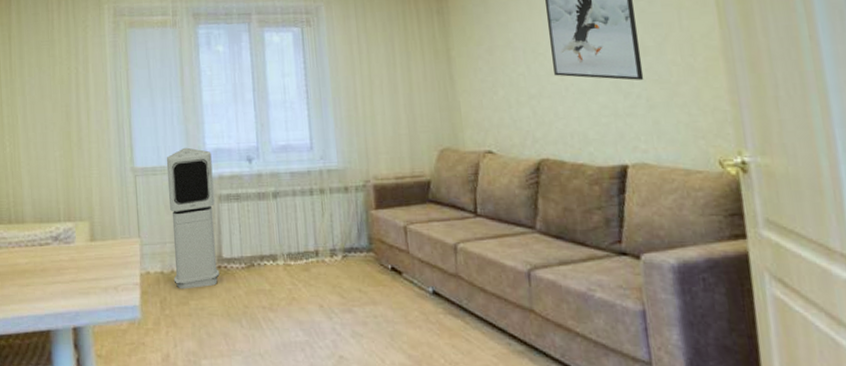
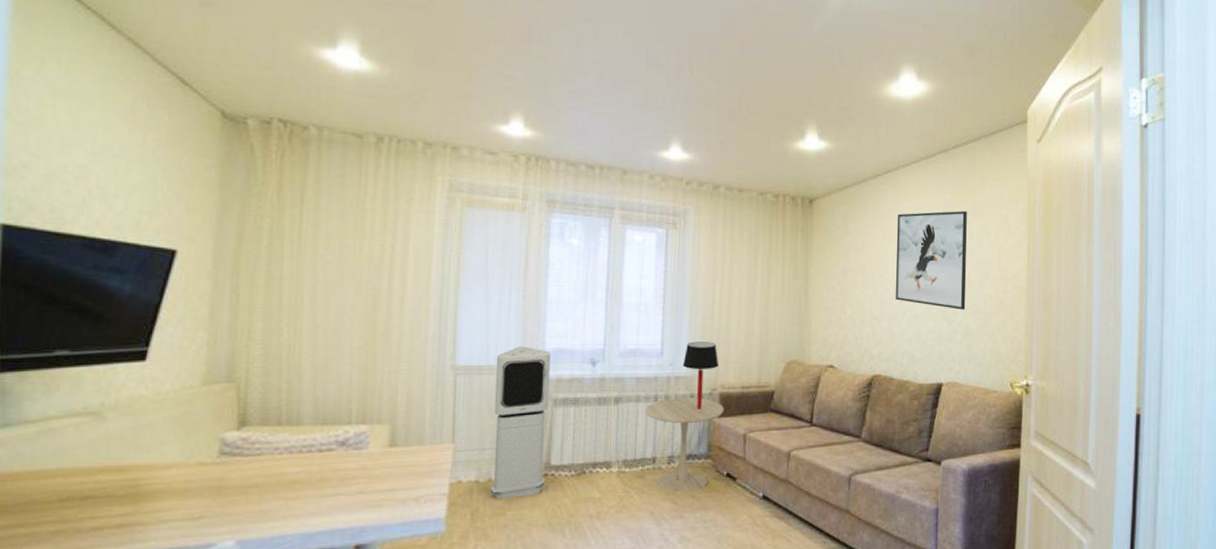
side table: none [302,190,380,285] -> present [645,398,724,491]
table lamp: none [333,133,370,202] -> present [683,341,719,410]

